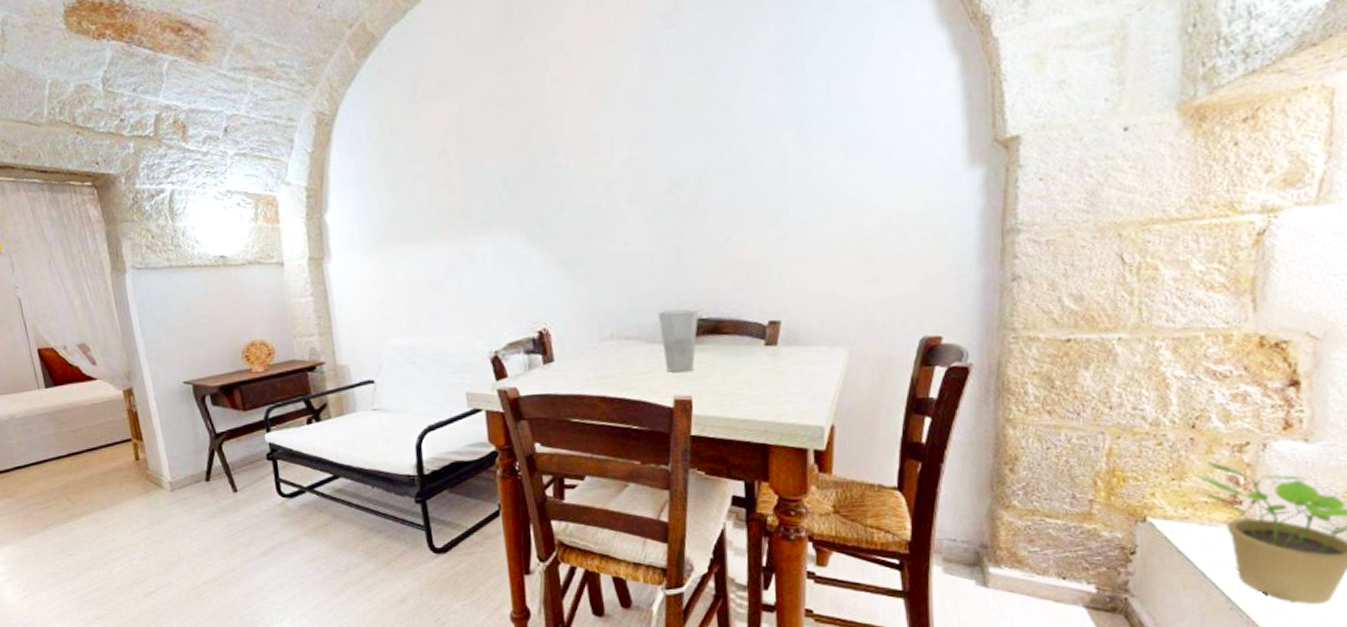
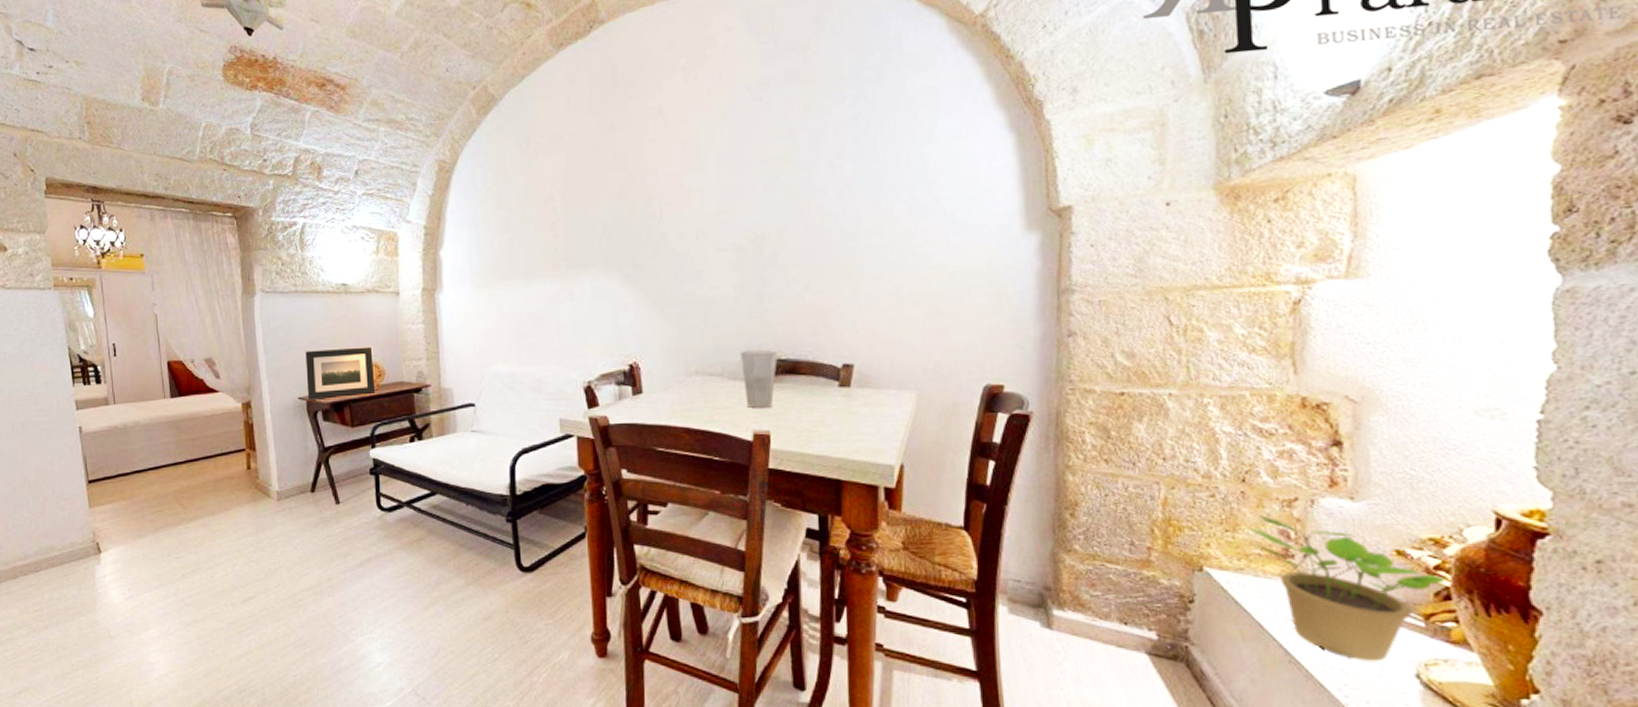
picture frame: none [186,323,267,384] -> present [305,346,376,400]

